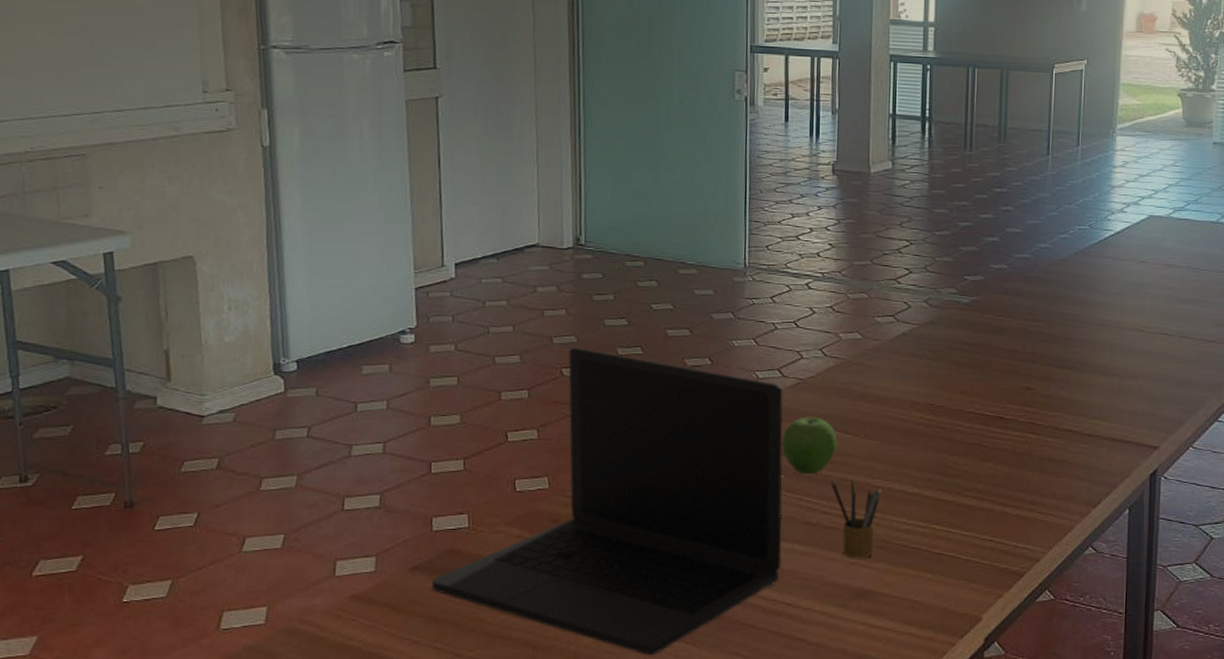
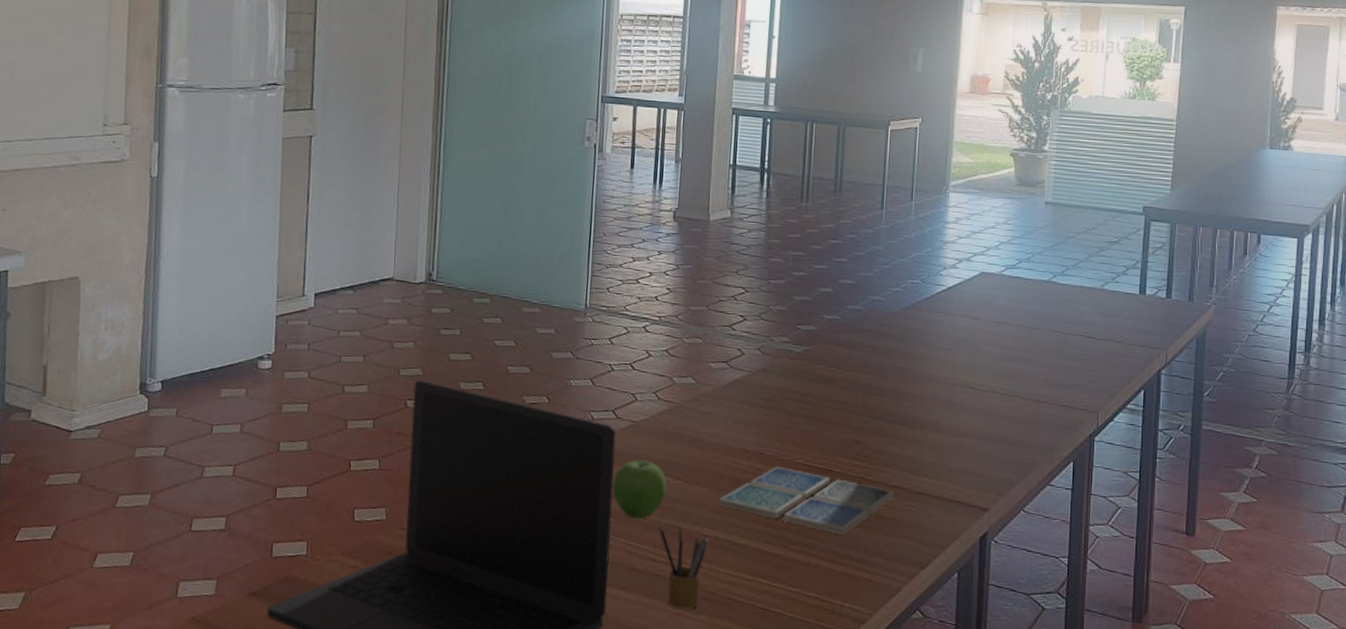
drink coaster: none [890,417,1064,479] -> present [718,467,893,535]

